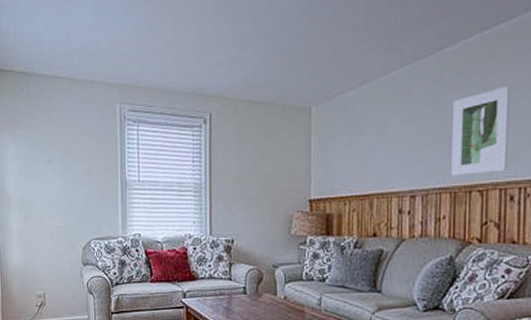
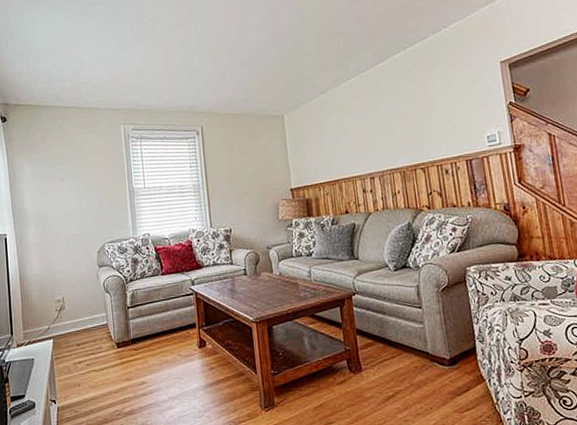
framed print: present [451,86,511,176] -> none [392,88,440,159]

